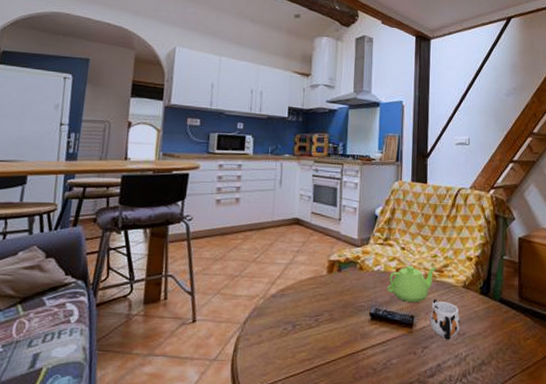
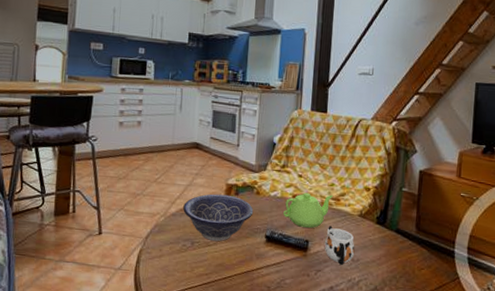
decorative bowl: none [284,271,357,323] -> present [183,194,254,242]

